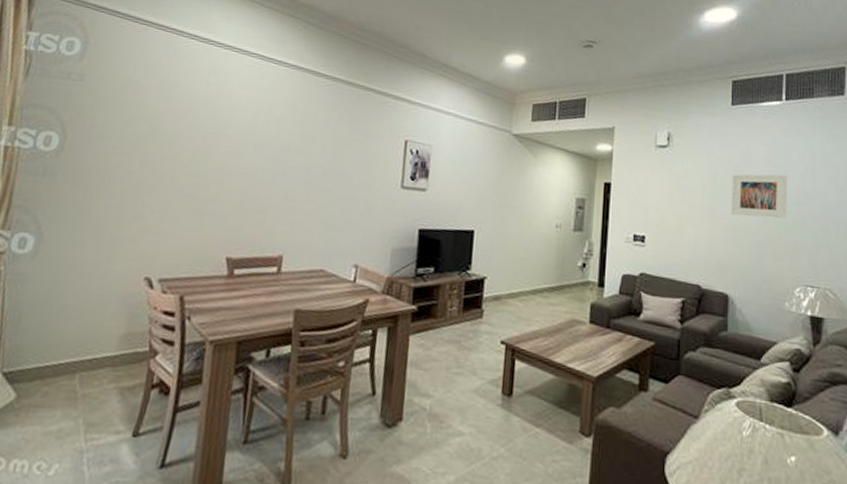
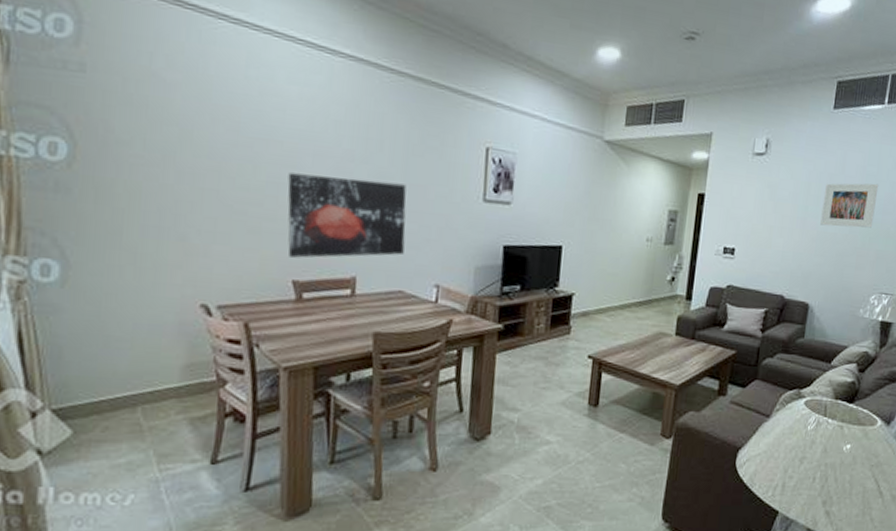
wall art: none [225,161,333,237] -> present [287,173,407,258]

